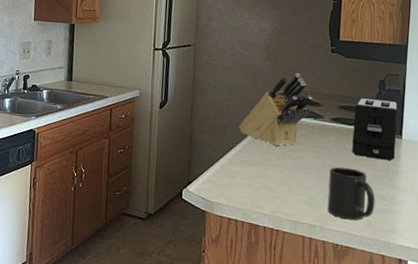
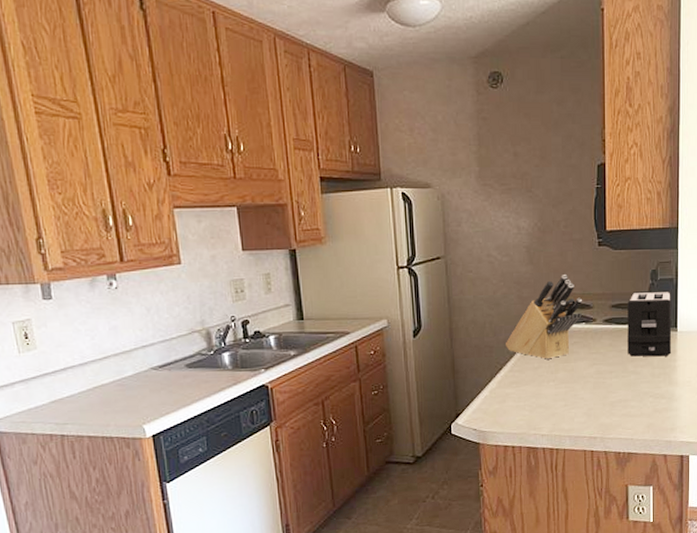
mug: present [327,166,375,220] -> none [606,370,654,425]

